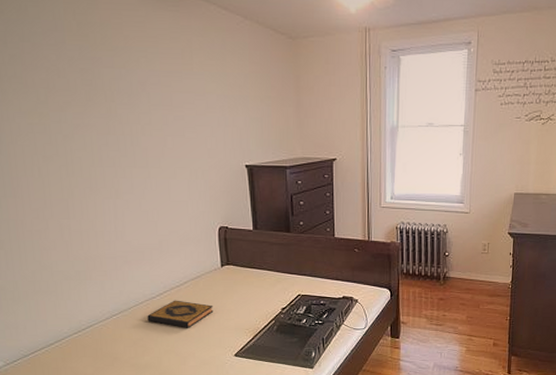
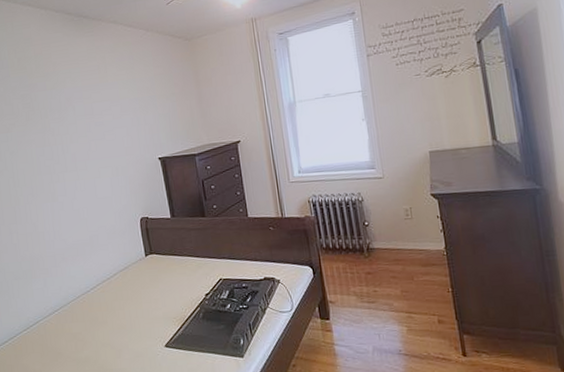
hardback book: present [147,300,214,328] -> none [84,292,142,320]

